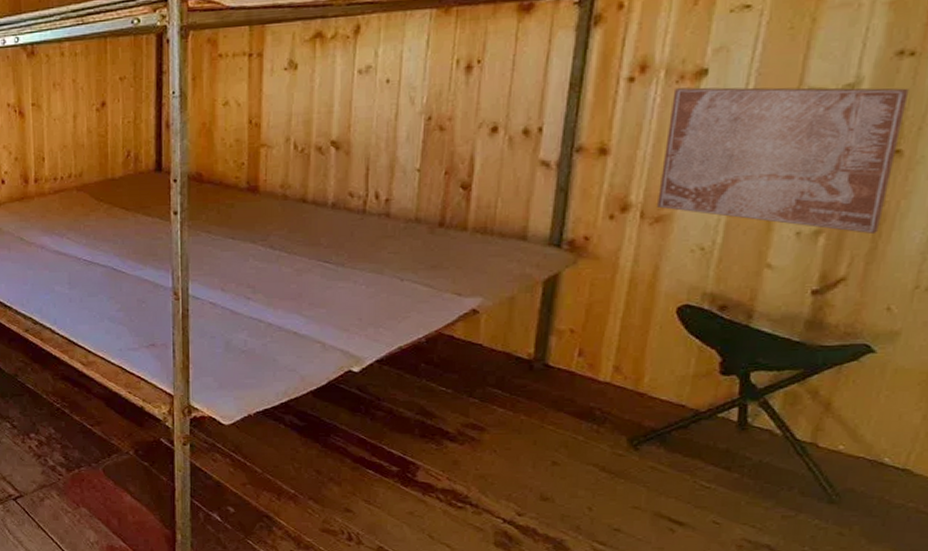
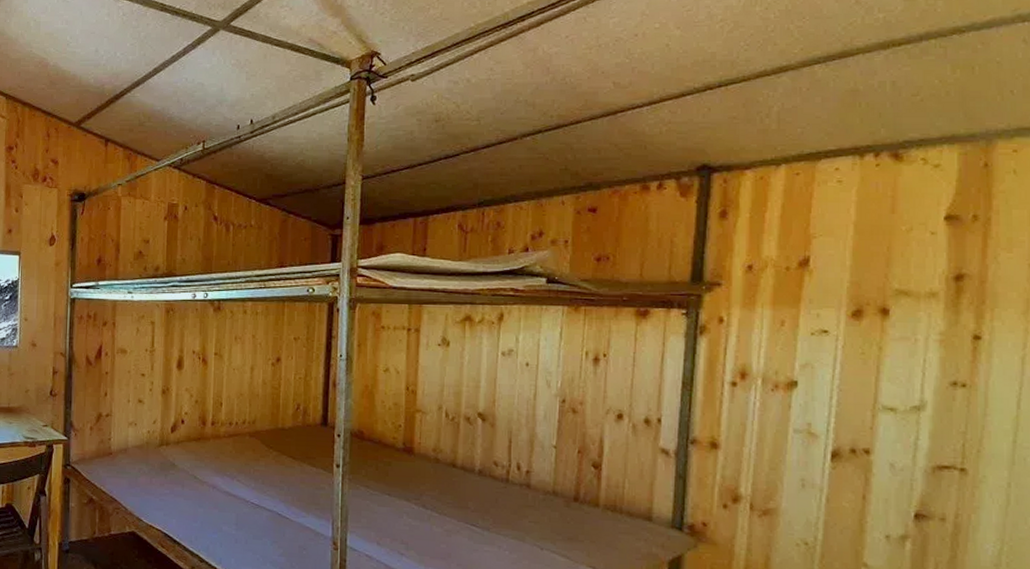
wall art: present [657,87,910,235] -> none [764,396,966,544]

